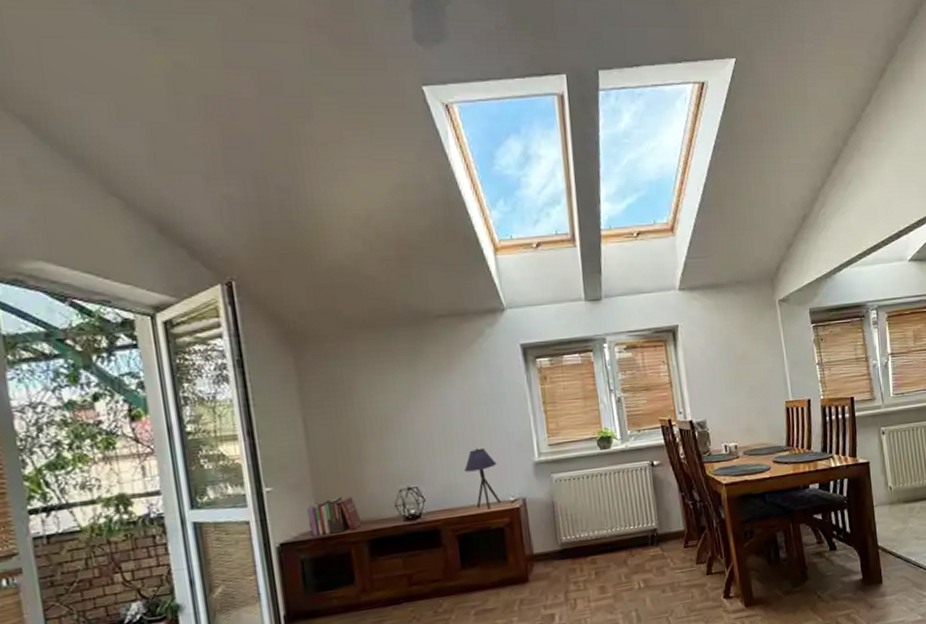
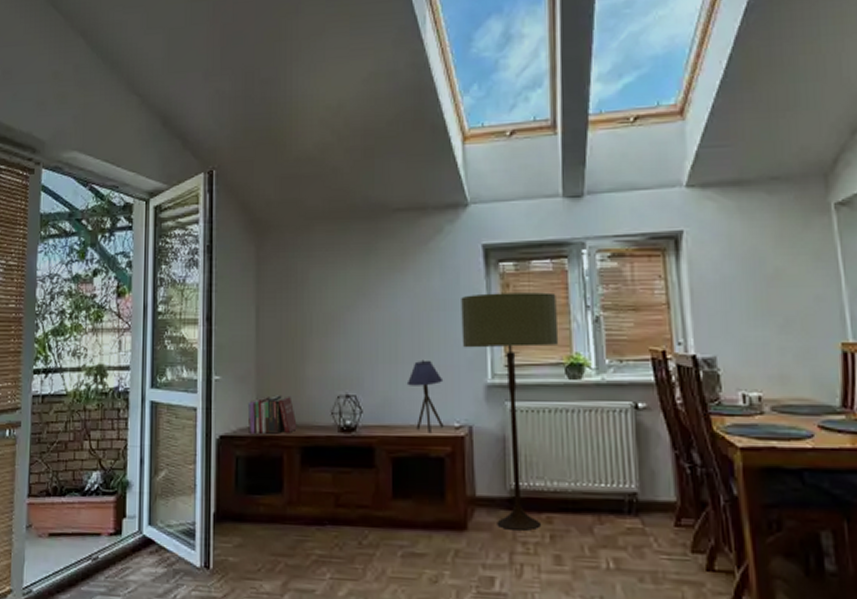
floor lamp: none [506,381,591,575] -> present [461,292,559,531]

